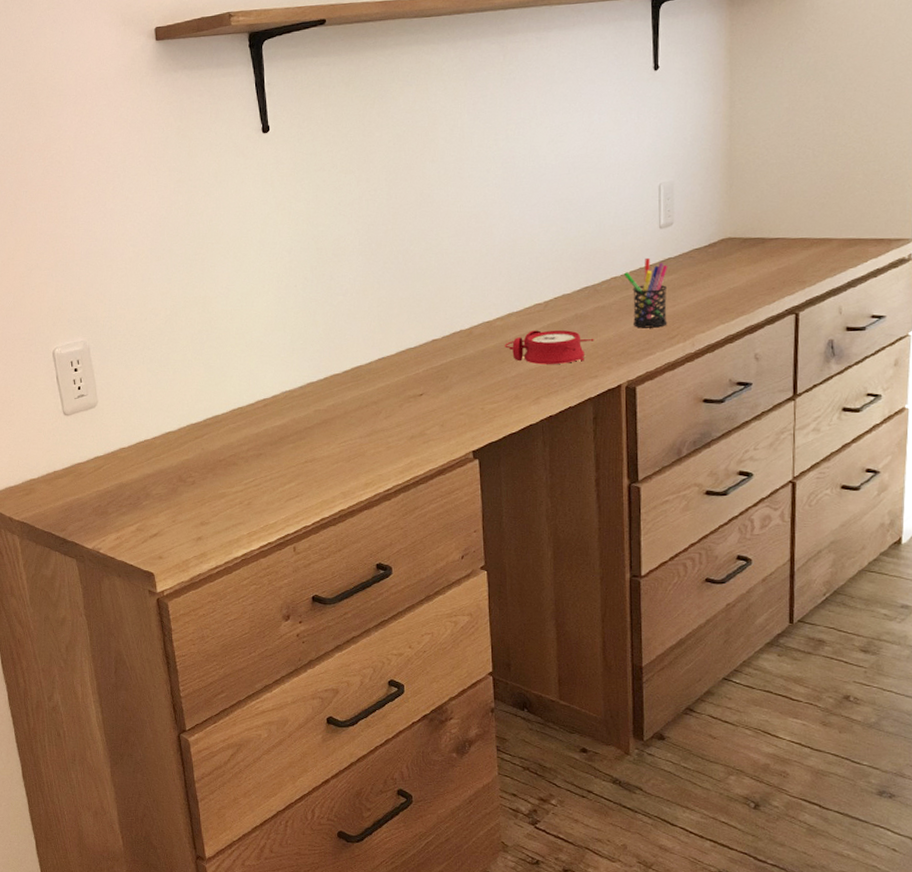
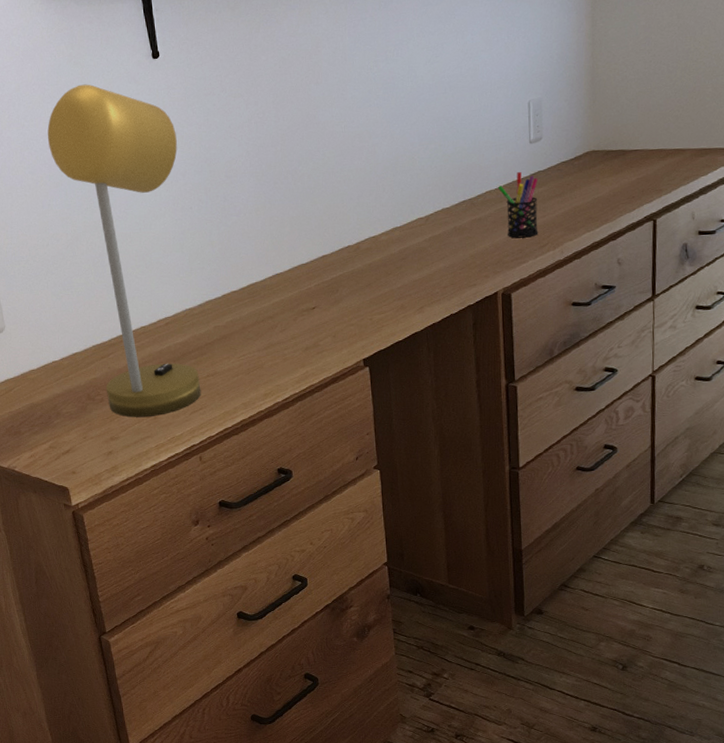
desk lamp: none [151,157,298,502] -> present [47,84,202,417]
alarm clock: present [505,330,594,365] -> none [390,242,472,276]

